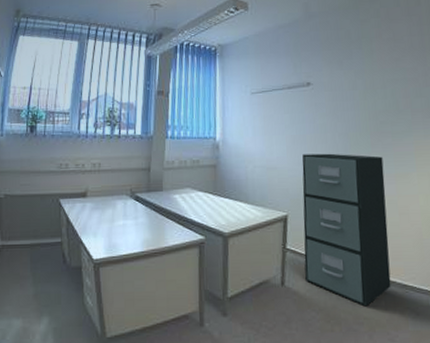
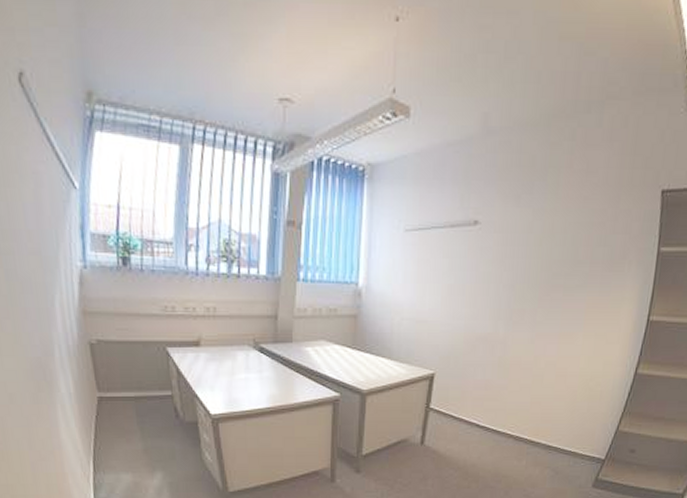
filing cabinet: present [302,153,391,307] -> none [447,307,549,466]

